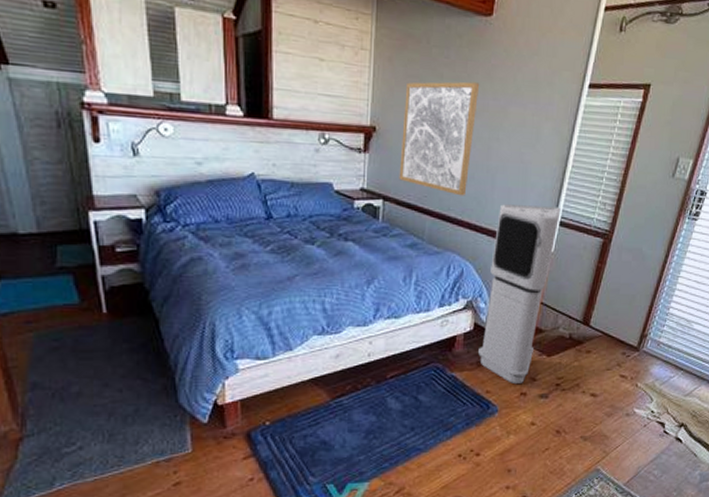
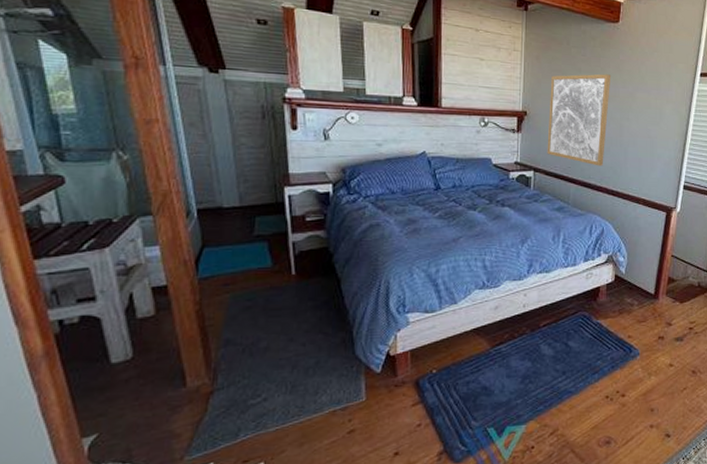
air purifier: present [478,204,561,385] -> none [620,172,684,330]

